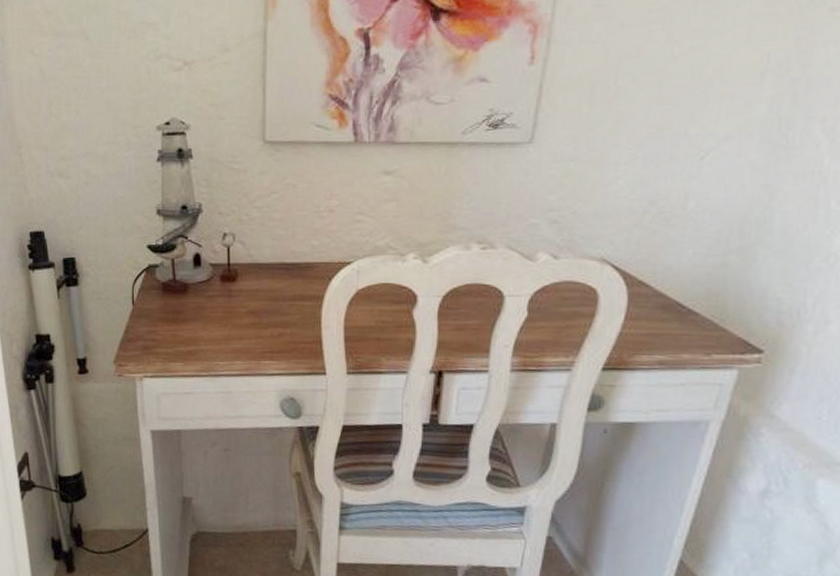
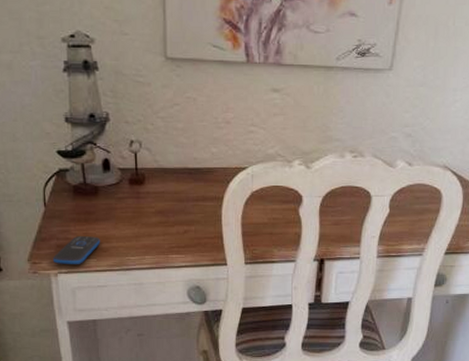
mobile phone: none [138,337,189,369] -> present [52,236,101,265]

